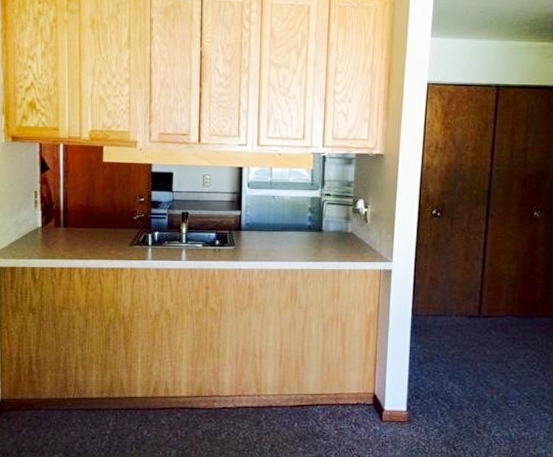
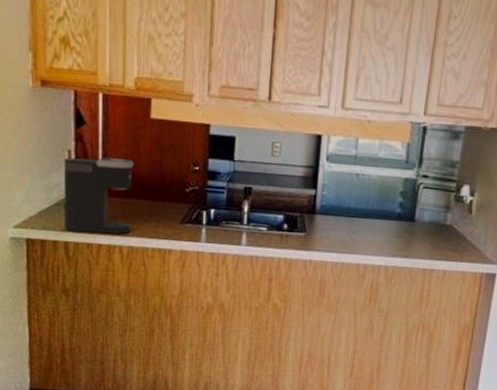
coffee maker: none [31,196,90,259] -> present [63,157,135,235]

